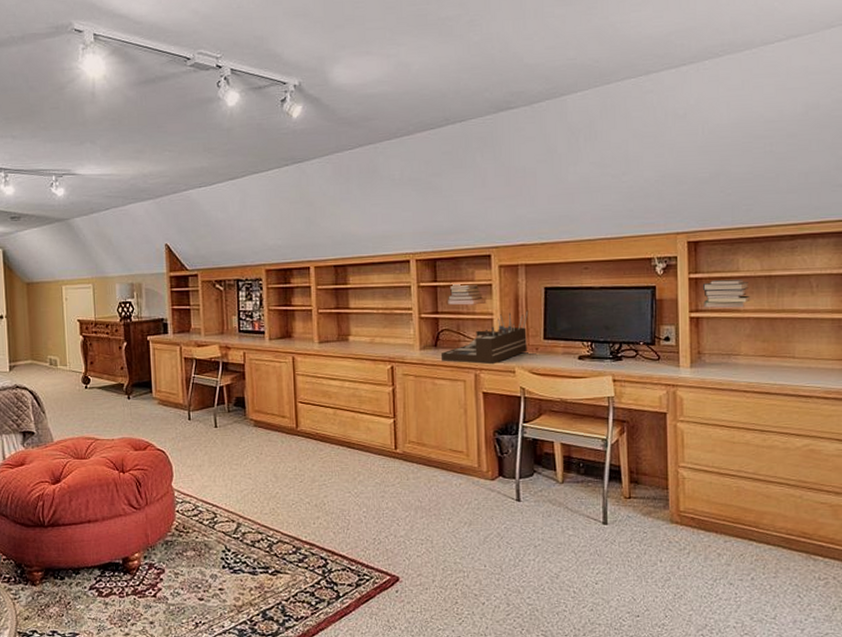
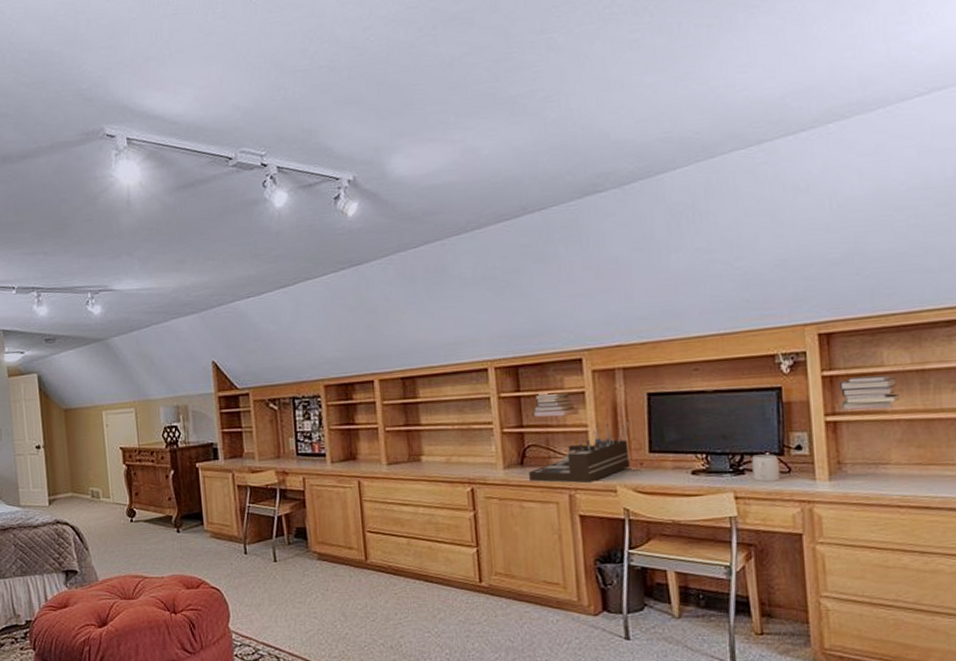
mug: none [627,343,652,368] -> present [751,454,781,482]

